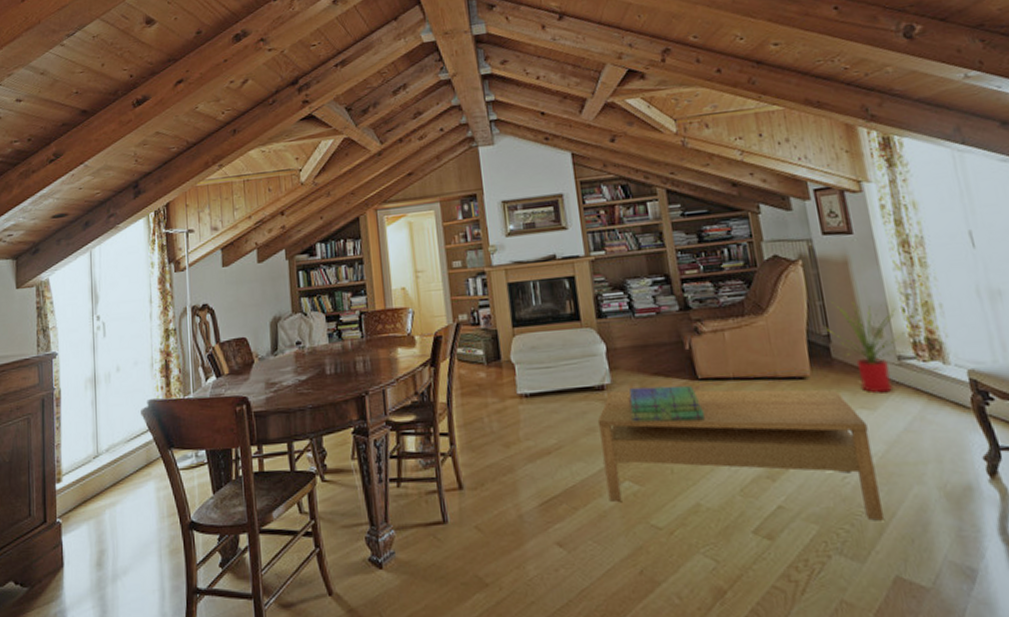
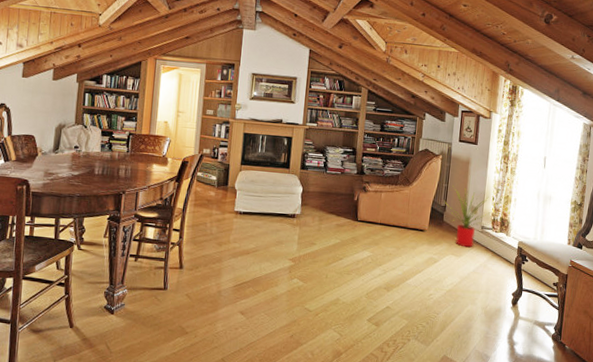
coffee table: present [597,389,884,521] -> none [281,219,453,323]
stack of books: present [627,386,705,422] -> none [308,219,356,248]

